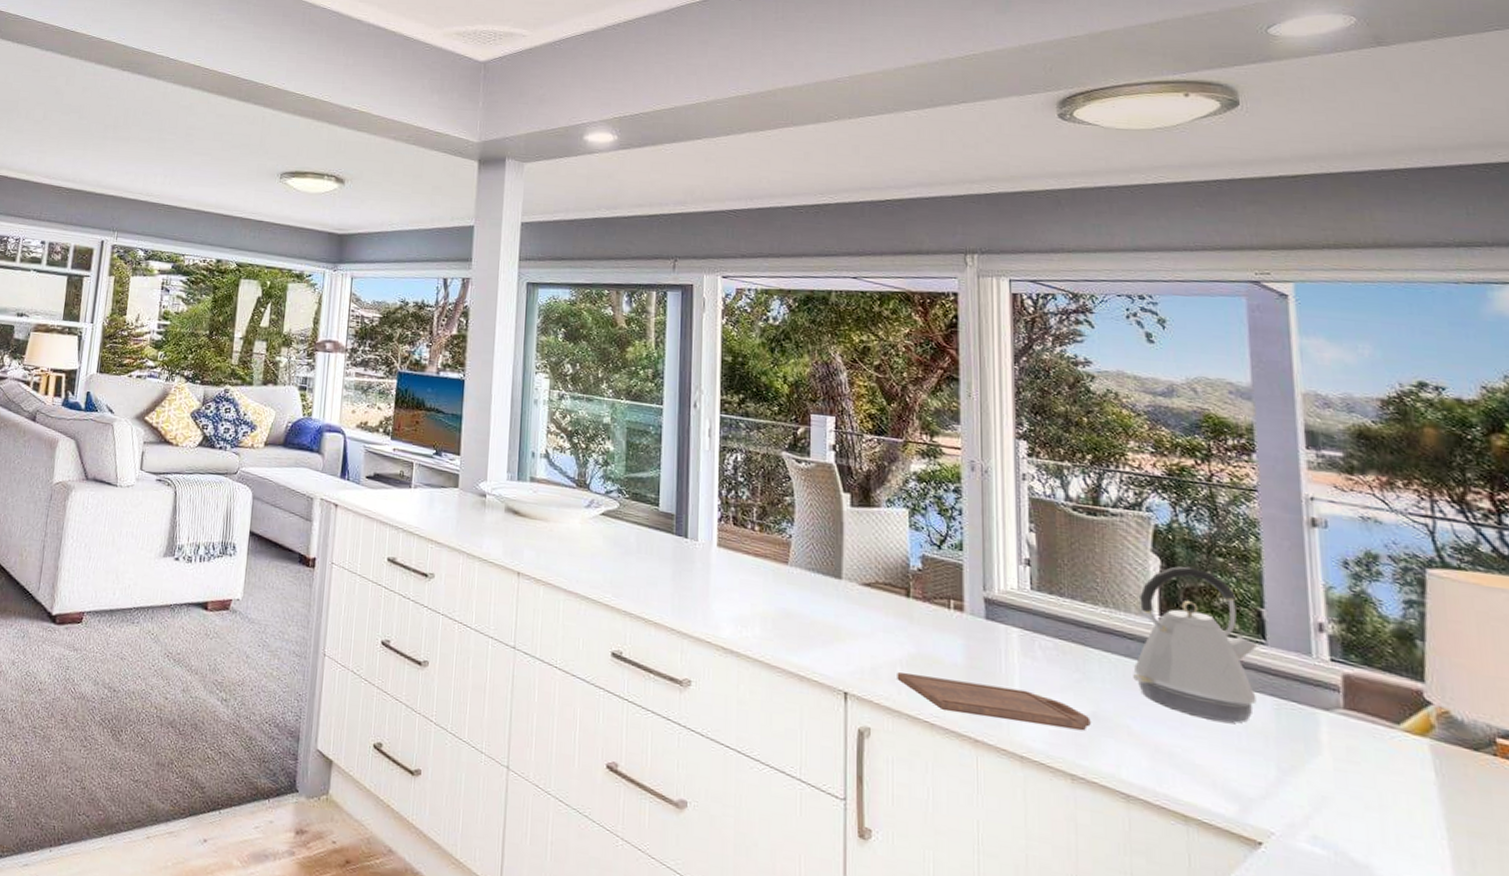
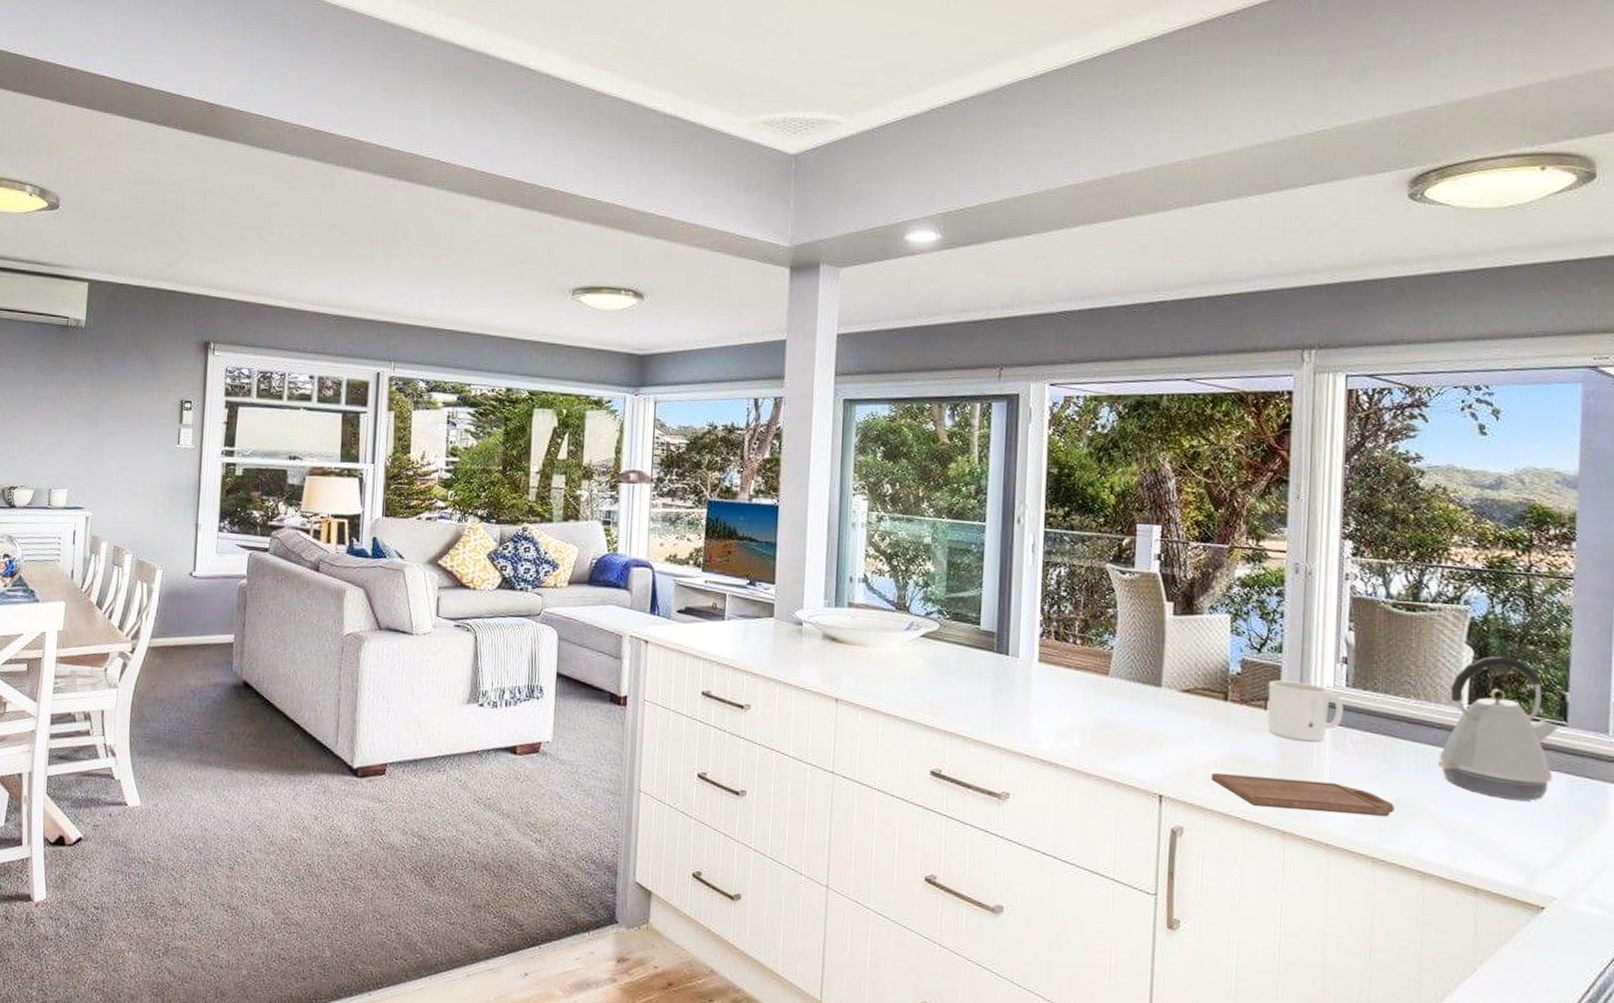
mug: none [950,578,1030,647] -> present [1267,680,1343,743]

